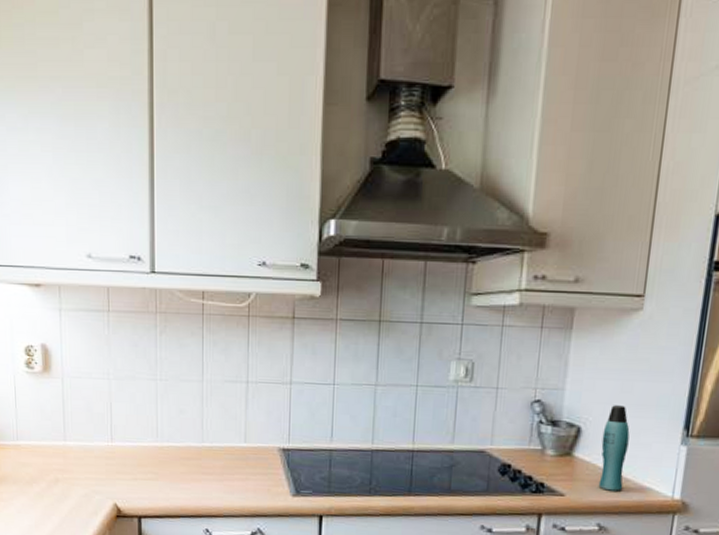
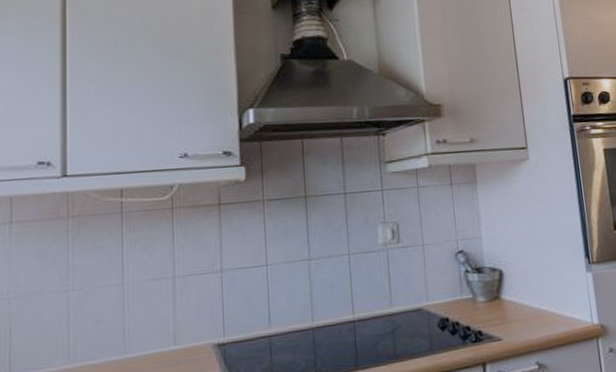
bottle: present [598,405,630,491] -> none [521,244,550,327]

